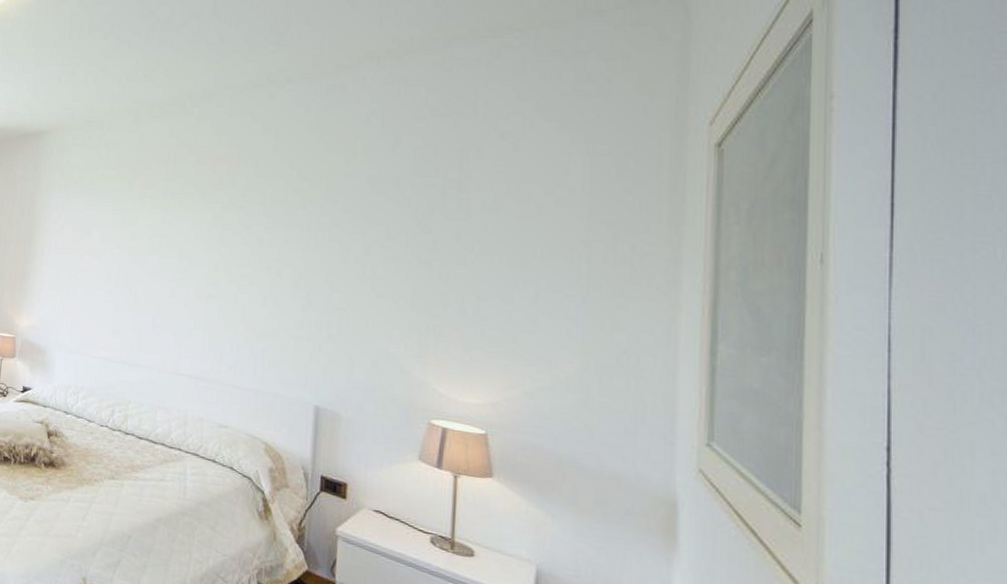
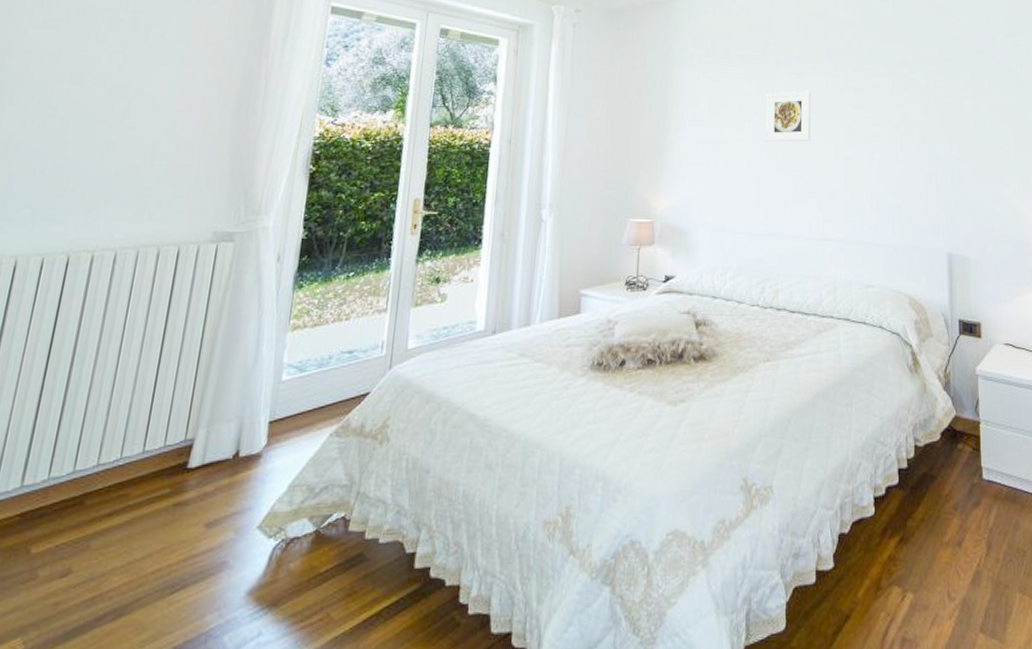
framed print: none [126,225,176,276] -> present [766,91,811,142]

